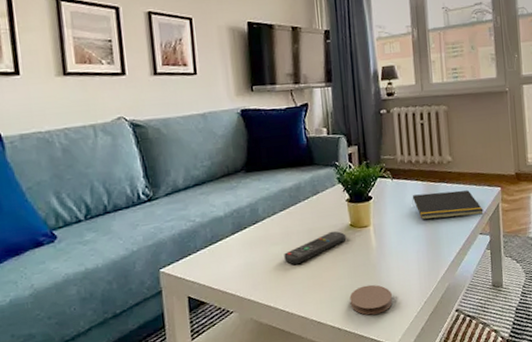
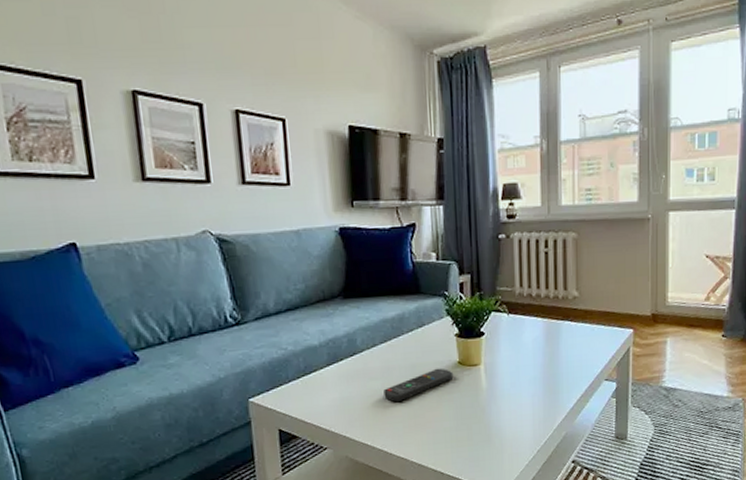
coaster: present [349,284,393,315] -> none [454,428,503,461]
notepad: present [412,190,484,220] -> none [530,330,611,362]

